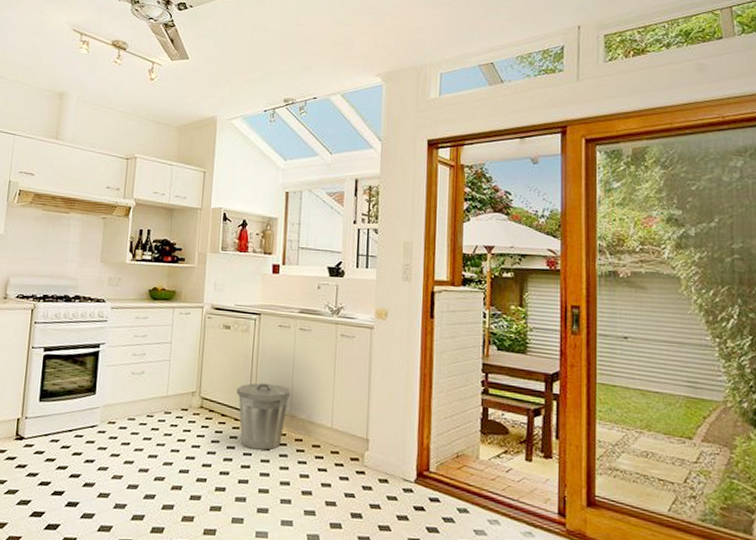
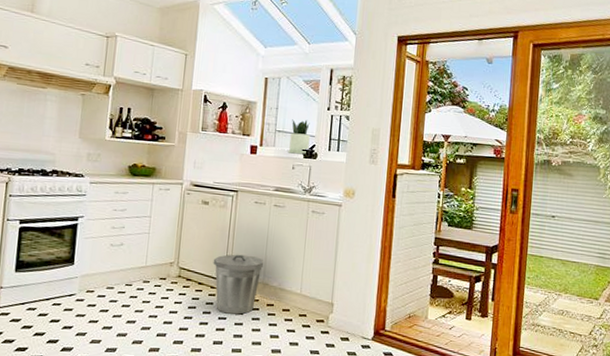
planter: none [311,234,336,273] -> present [286,119,310,155]

